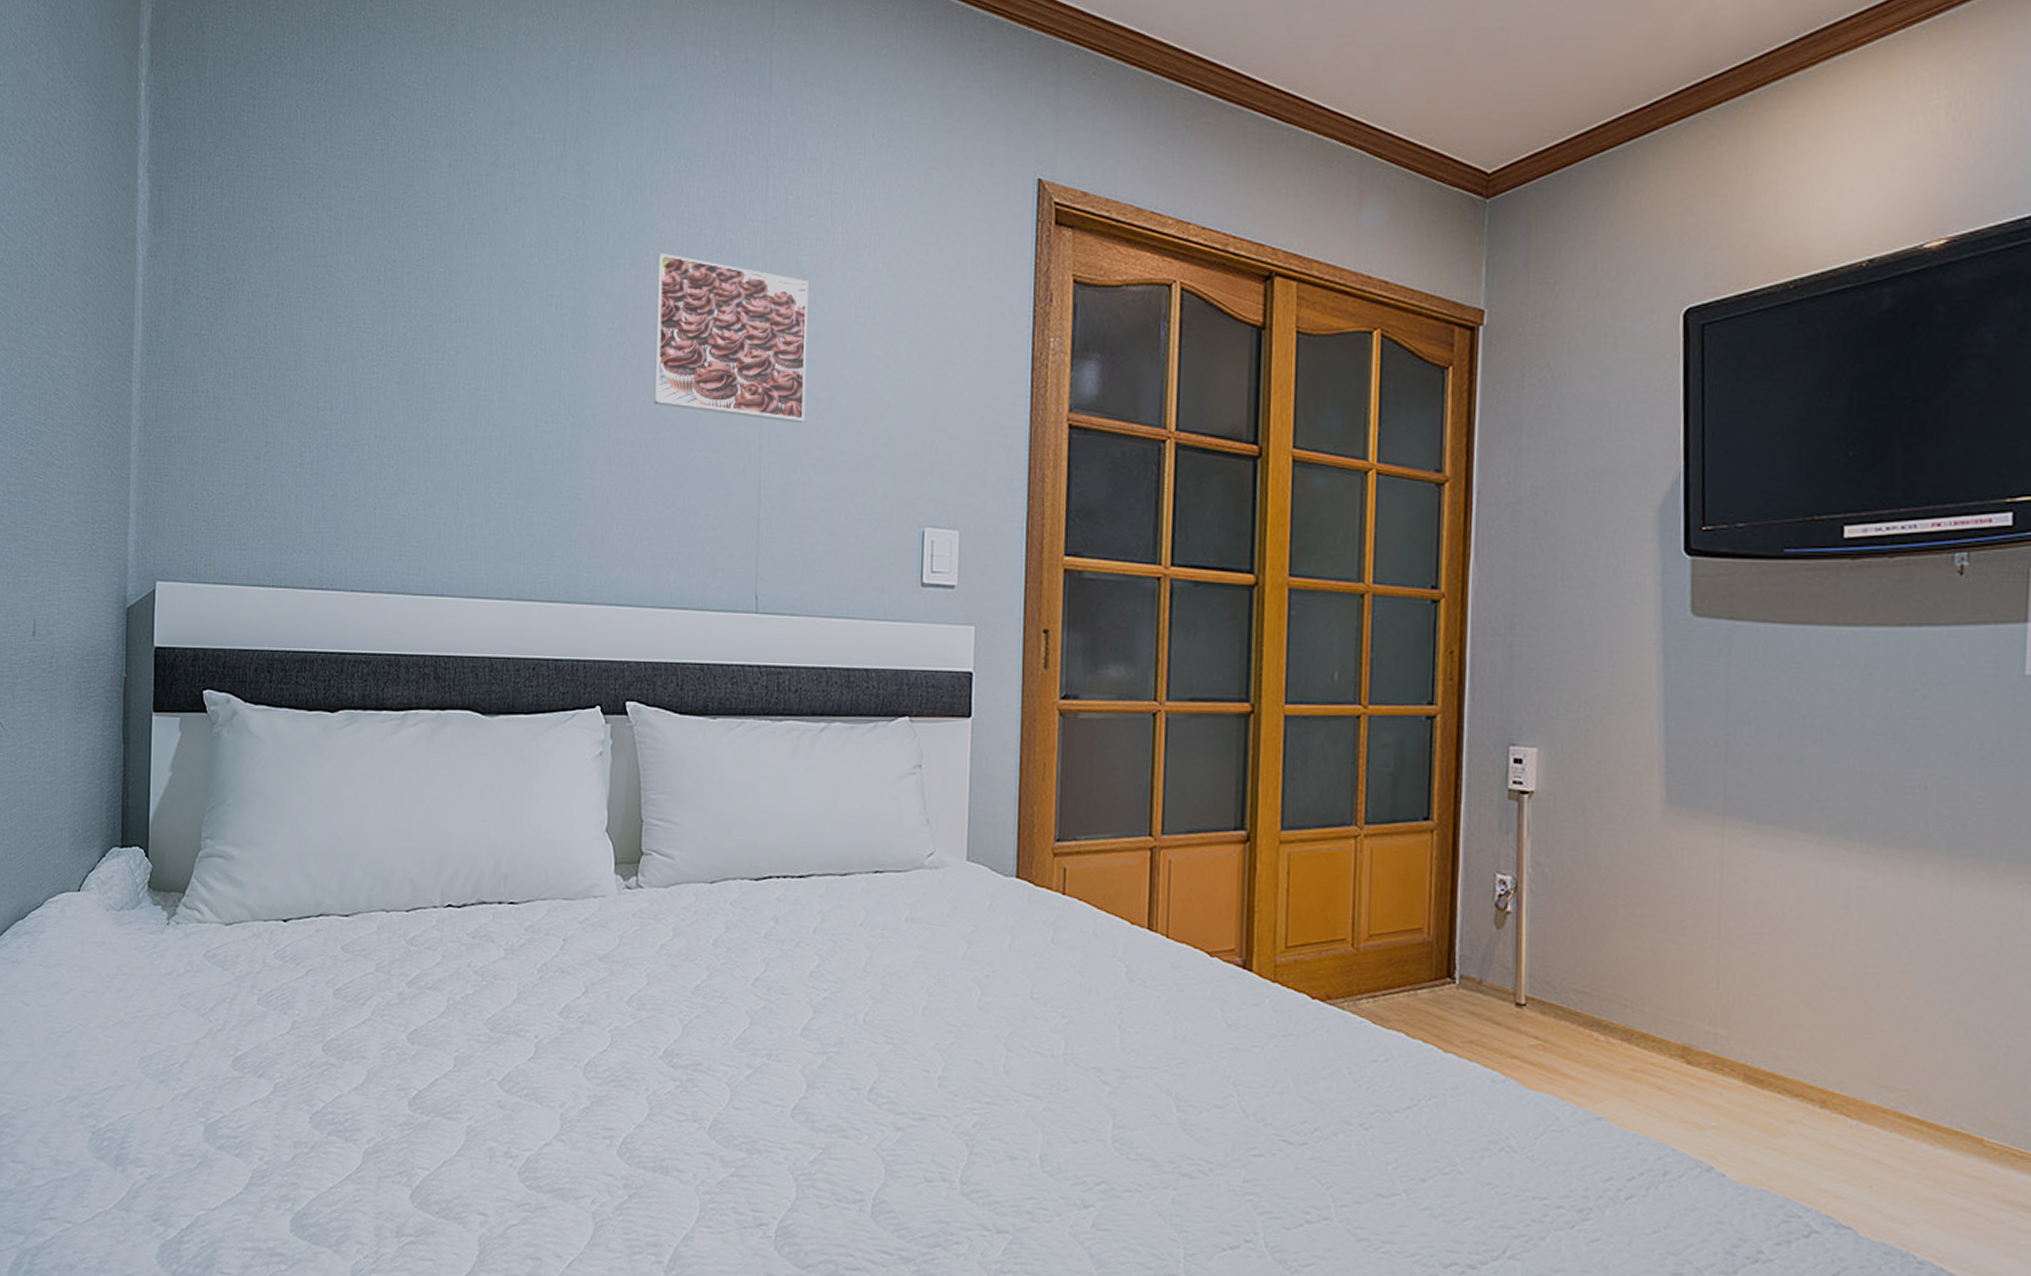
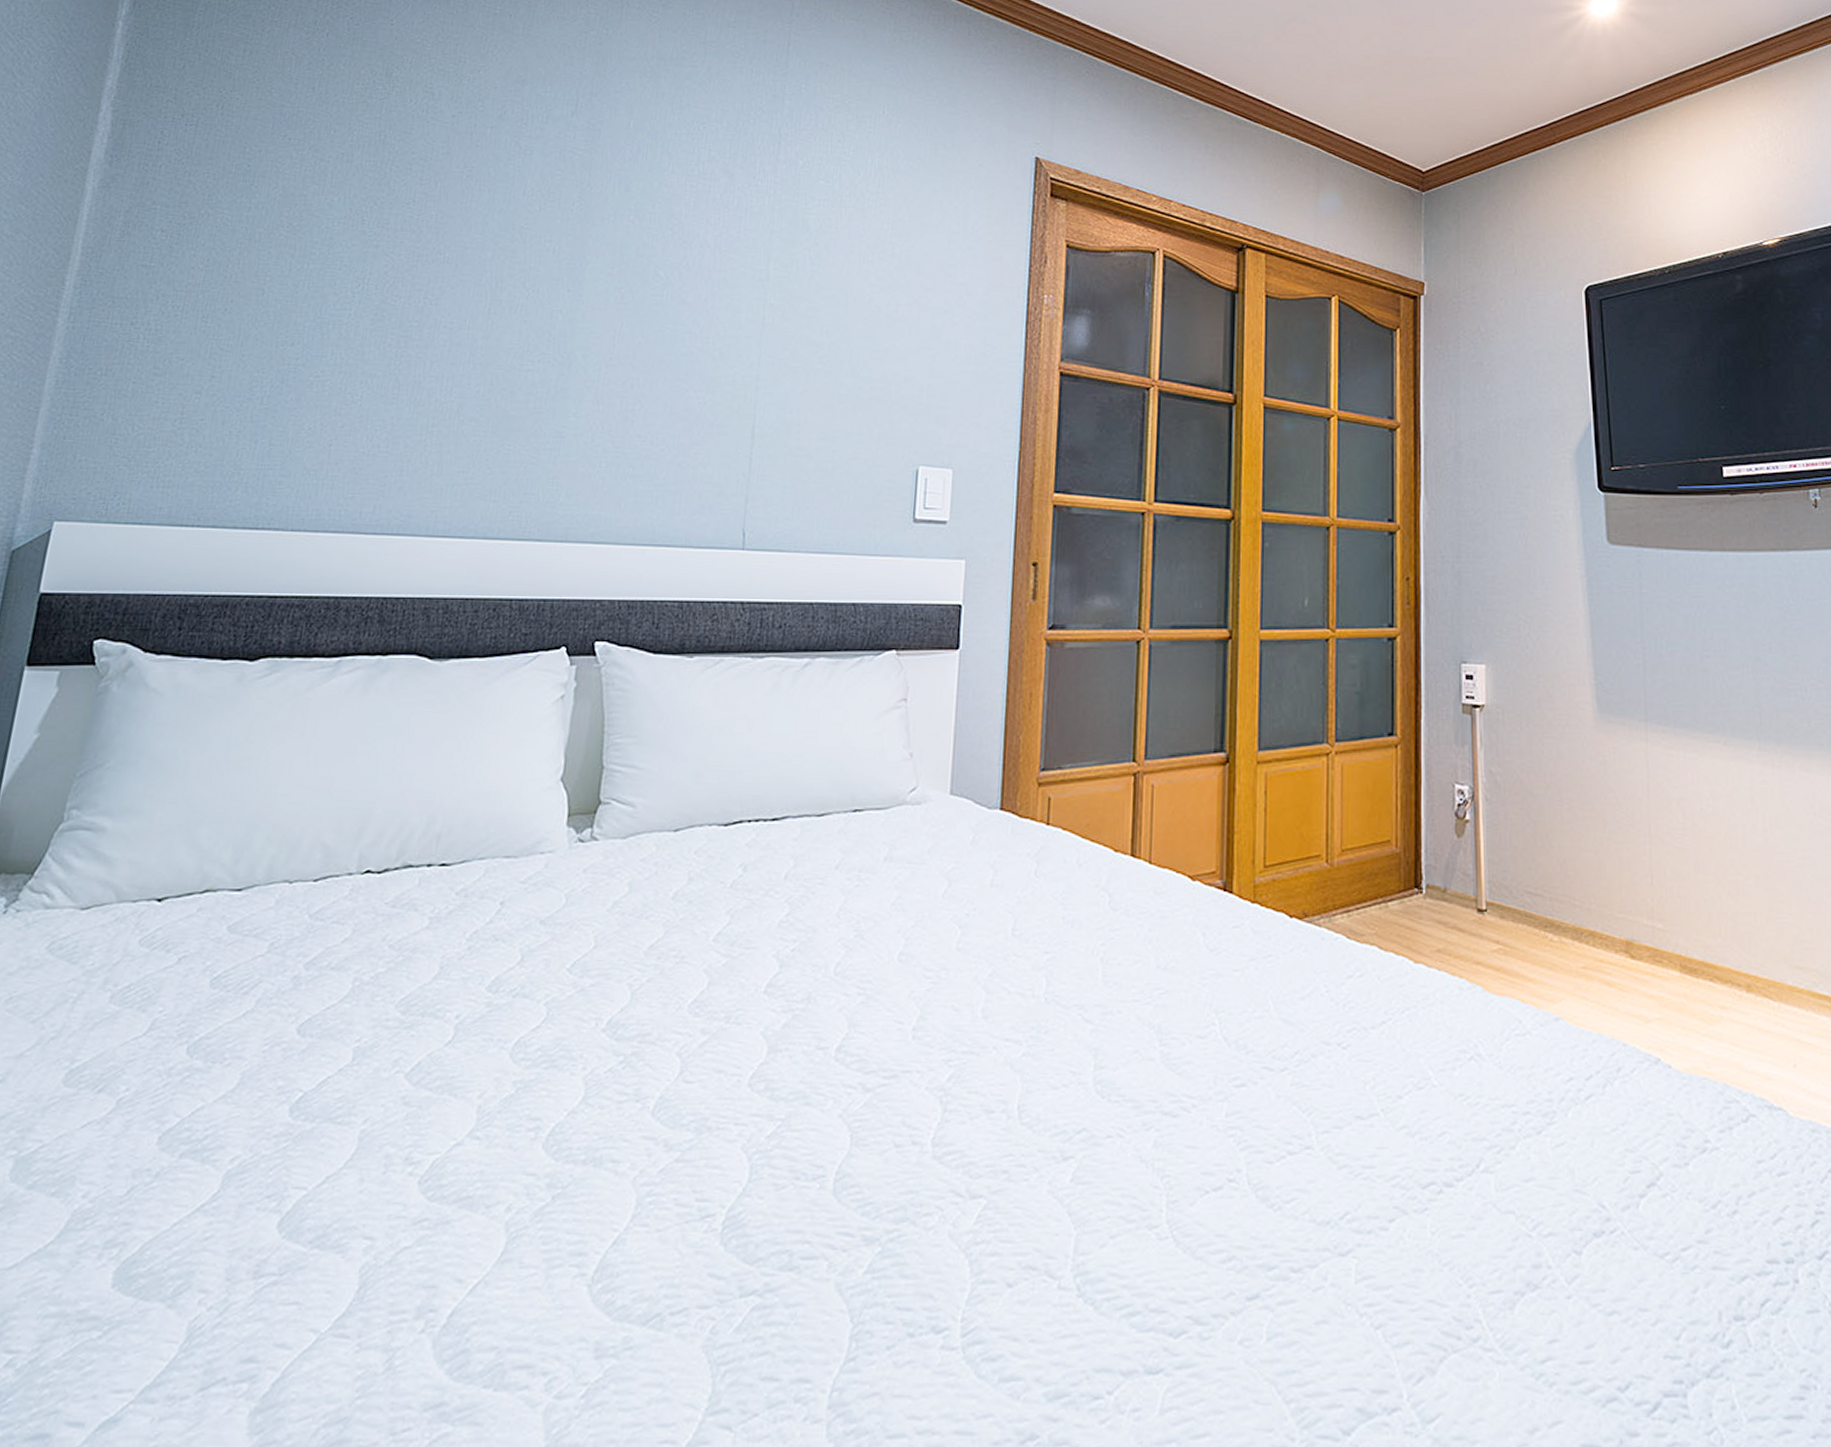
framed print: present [653,252,809,424] -> none [648,205,814,367]

